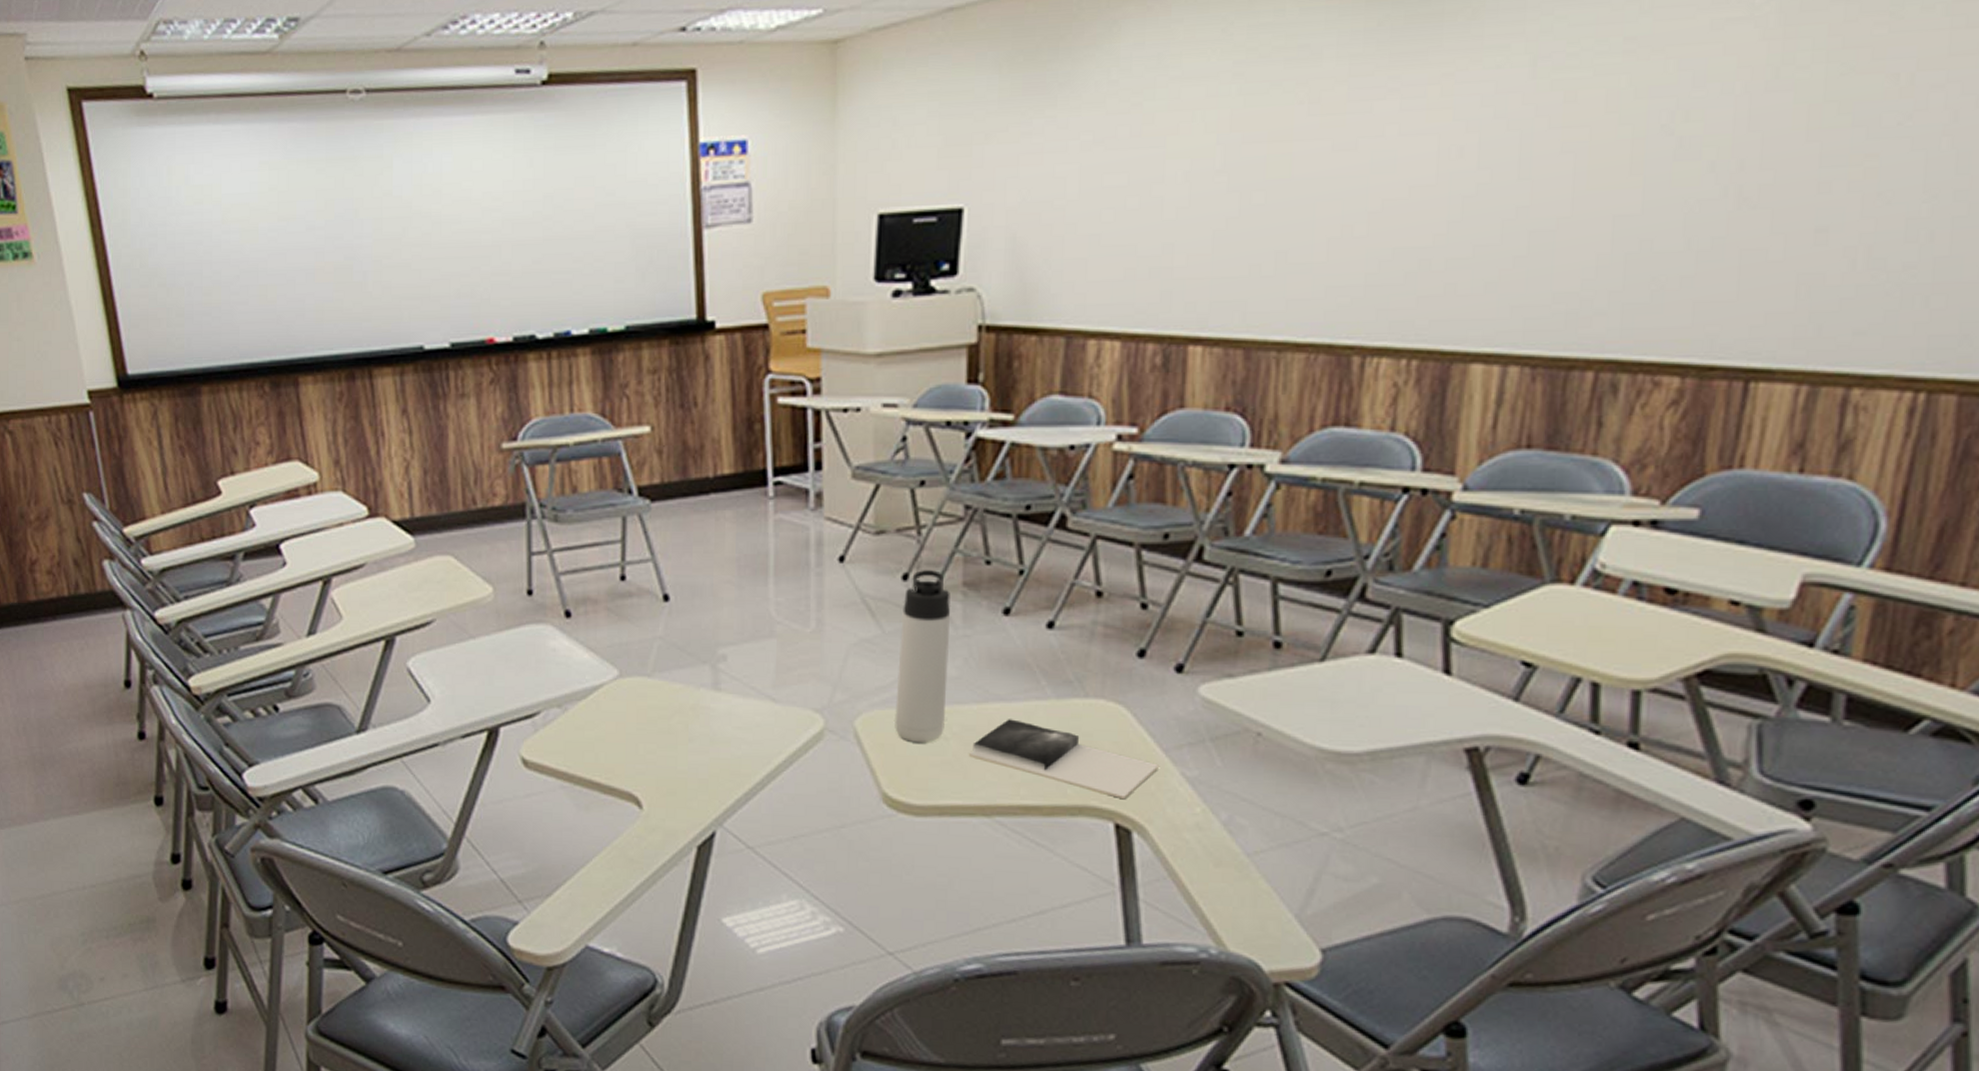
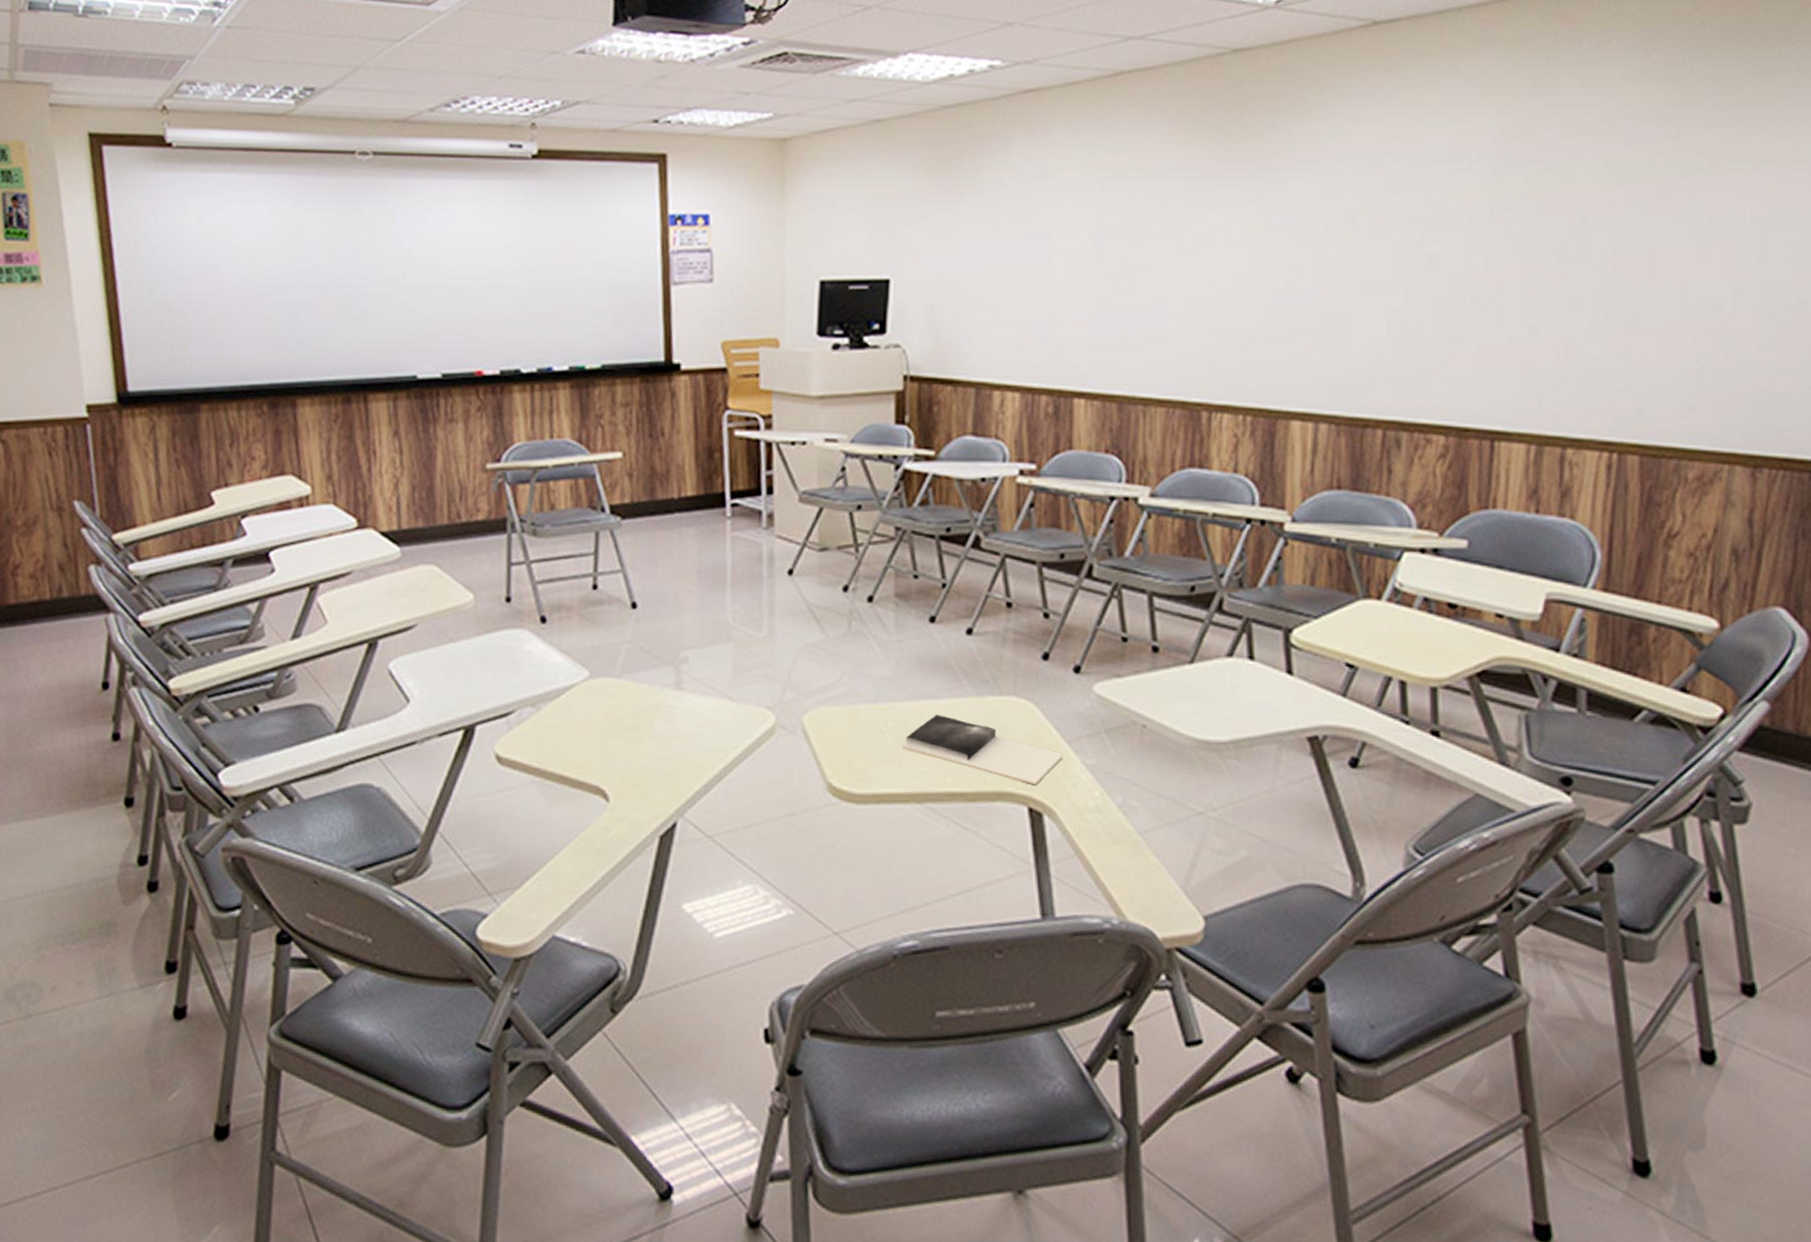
thermos bottle: present [895,570,950,743] -> none [838,583,885,737]

